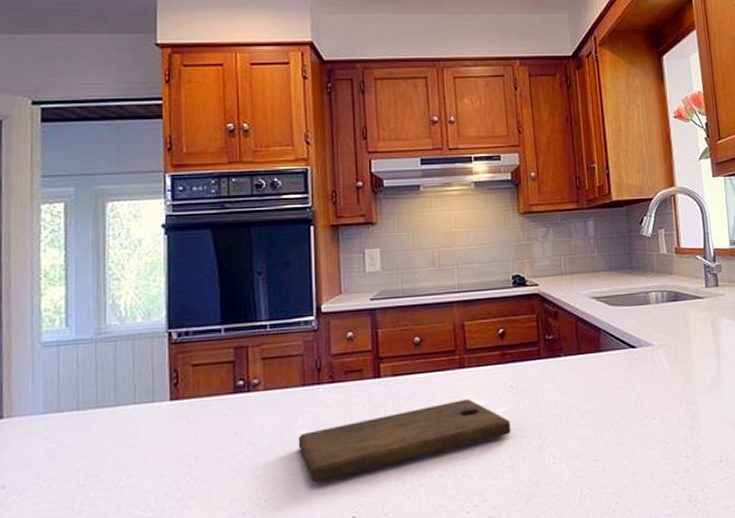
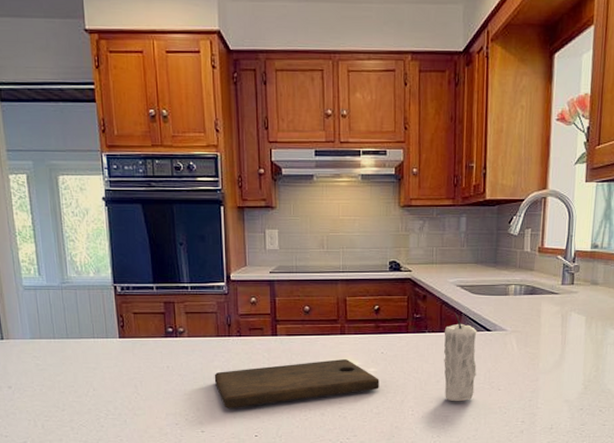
candle: none [582,328,626,440] -> present [444,311,477,402]

